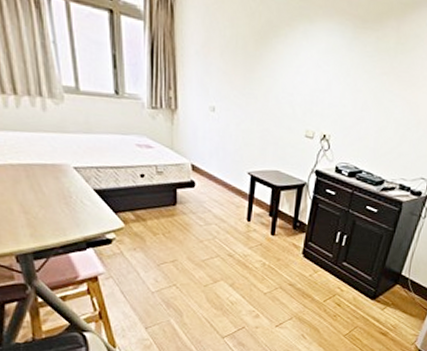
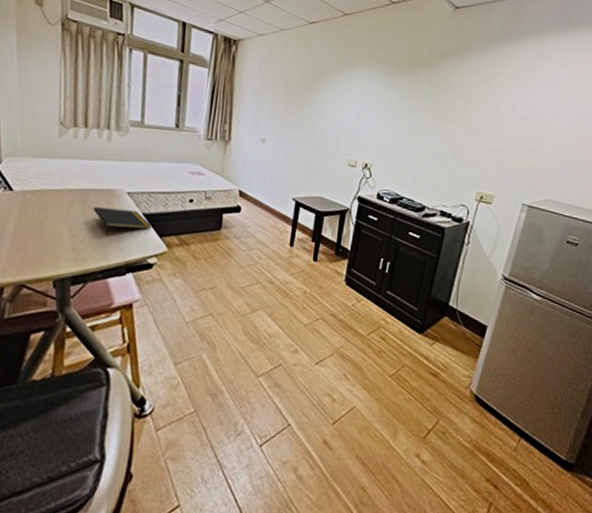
notepad: none [41,183,105,211] -> present [92,207,152,235]

